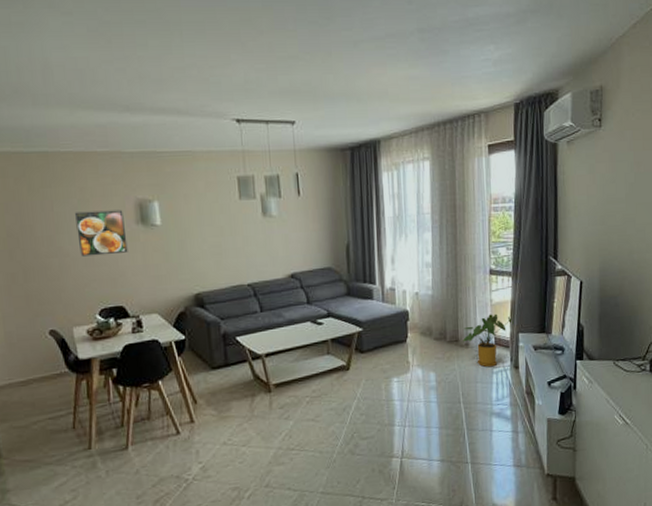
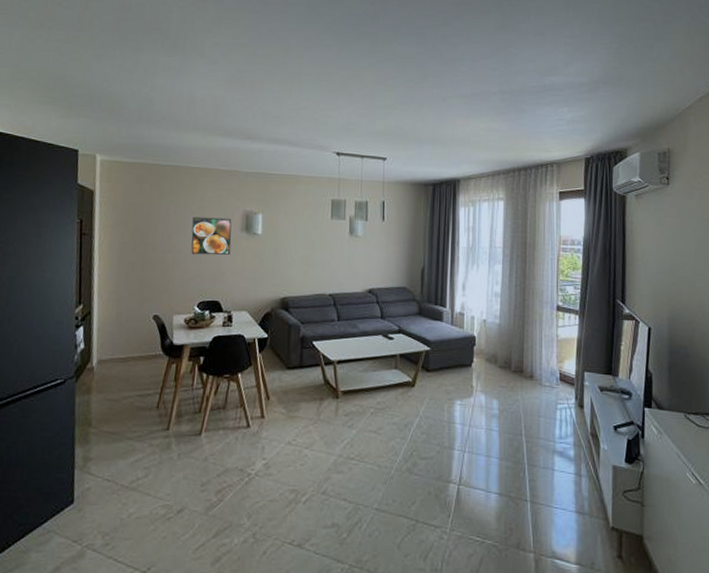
house plant: present [463,313,514,368] -> none [528,349,579,403]

